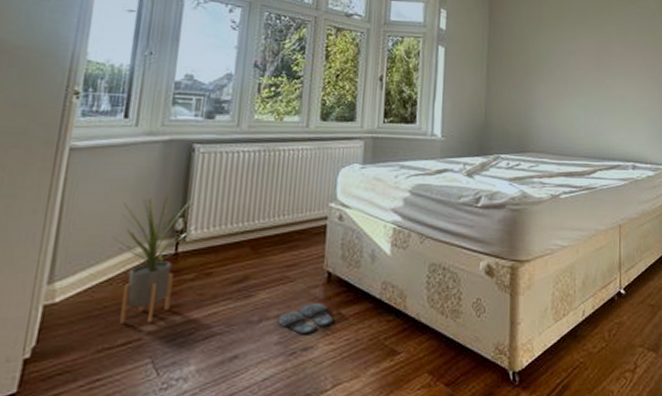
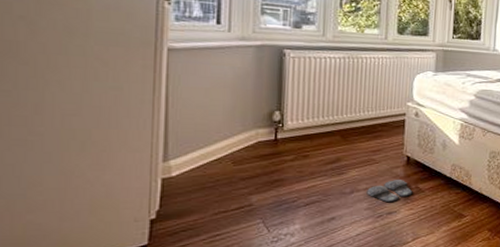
house plant: present [113,191,196,324] -> none [218,89,292,193]

